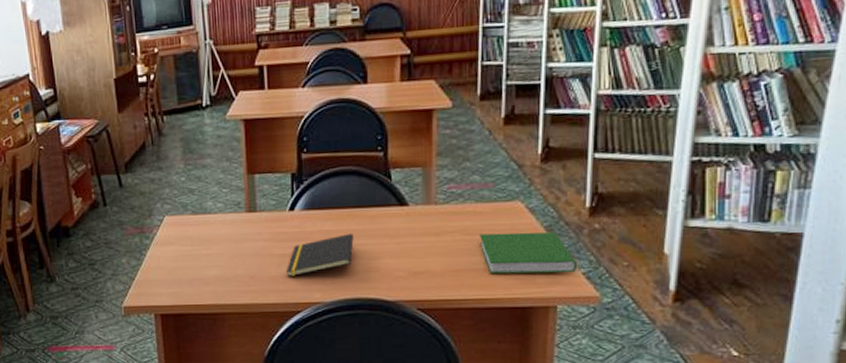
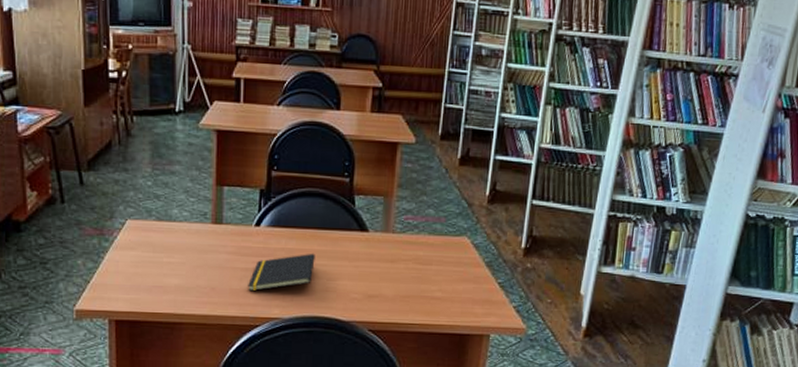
hardcover book: present [479,232,578,275] -> none [429,264,510,306]

